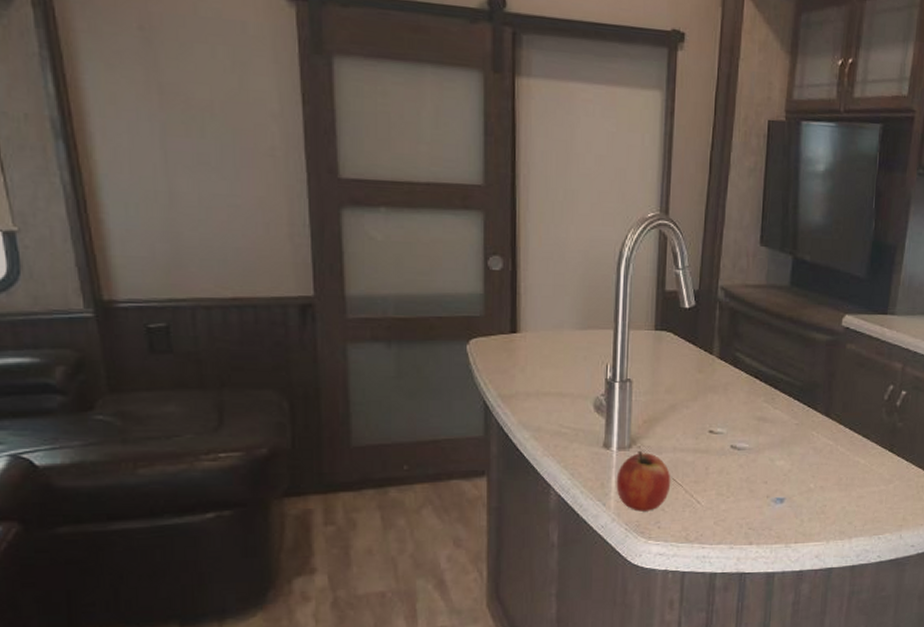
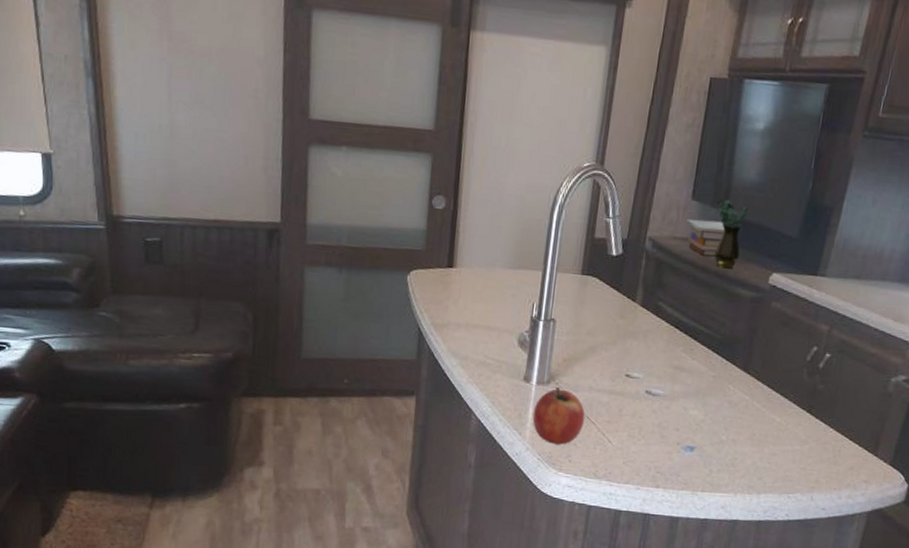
books: none [757,265,795,302] -> present [686,218,725,257]
vase: none [786,241,817,314] -> present [714,196,749,269]

